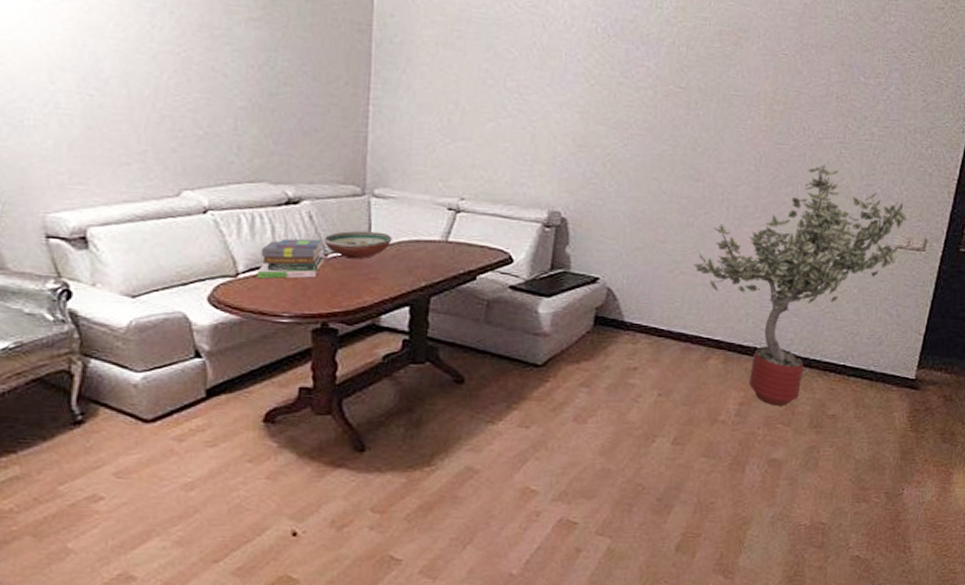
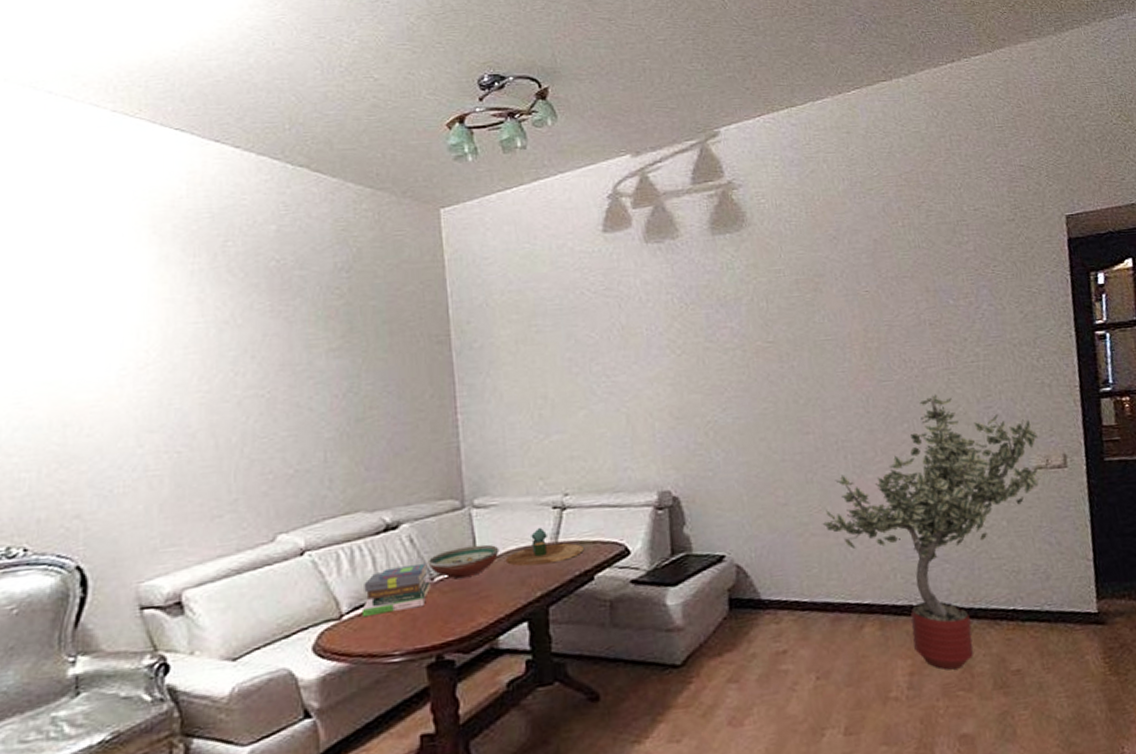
decorative tray: none [396,224,471,259] -> present [505,527,584,567]

